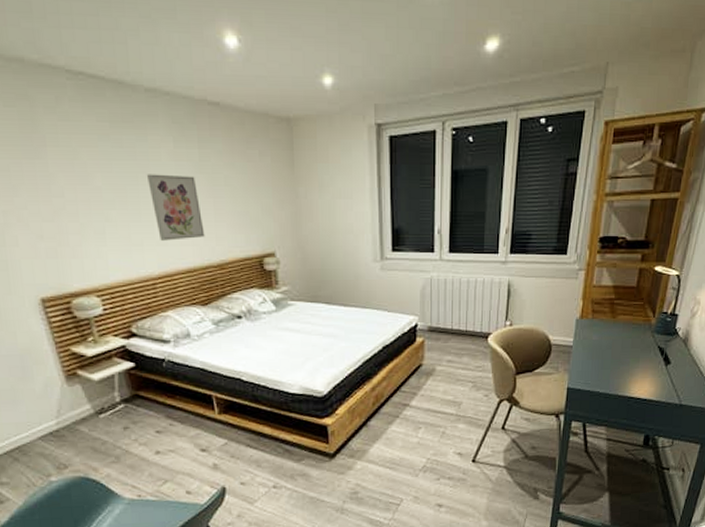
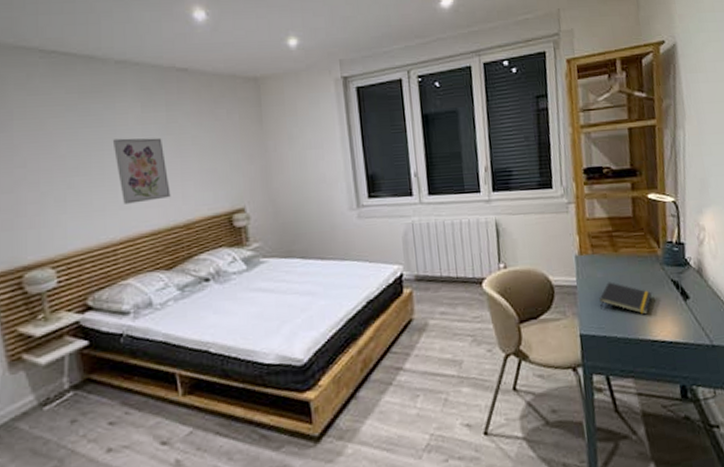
notepad: none [590,344,639,375] -> present [599,282,652,315]

